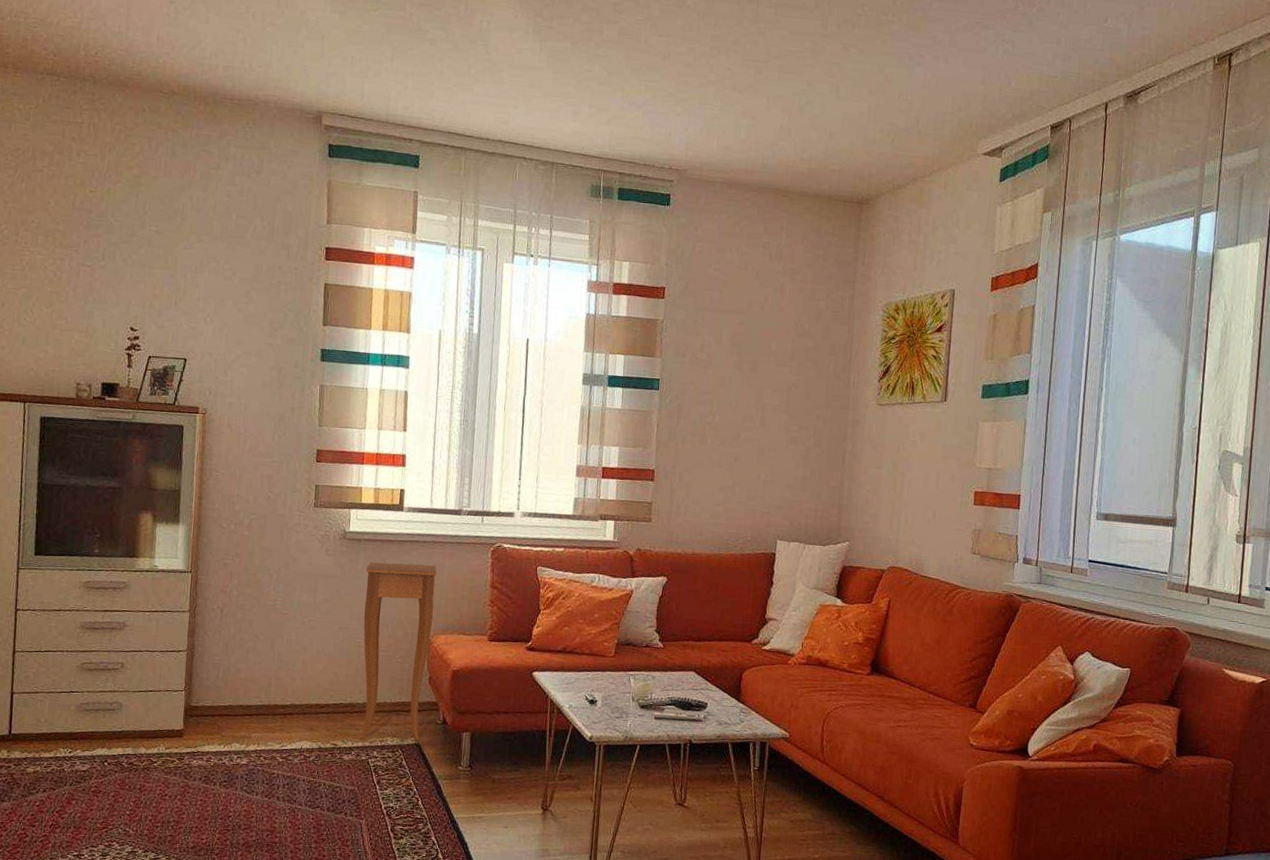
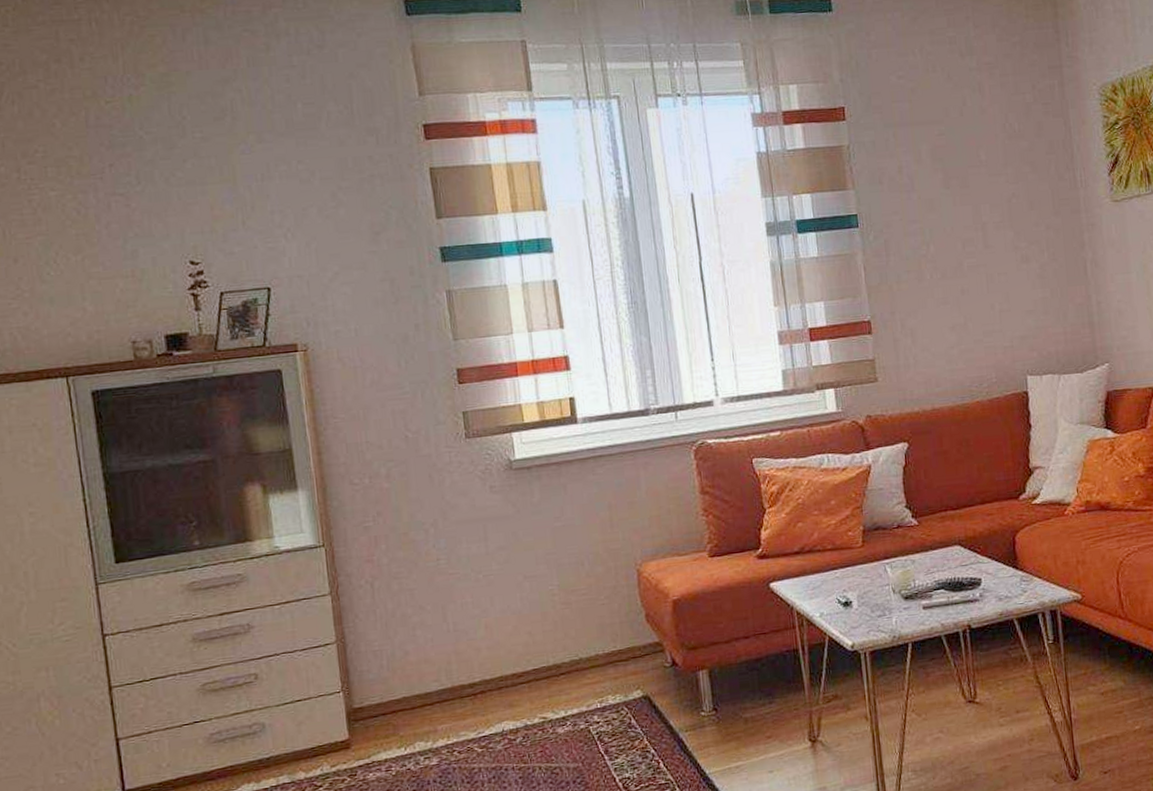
side table: present [361,562,437,741] -> none [545,480,646,705]

